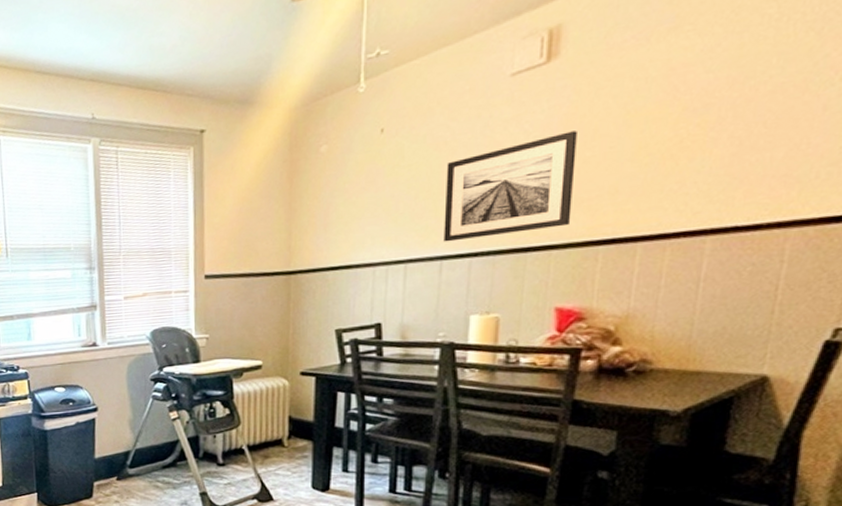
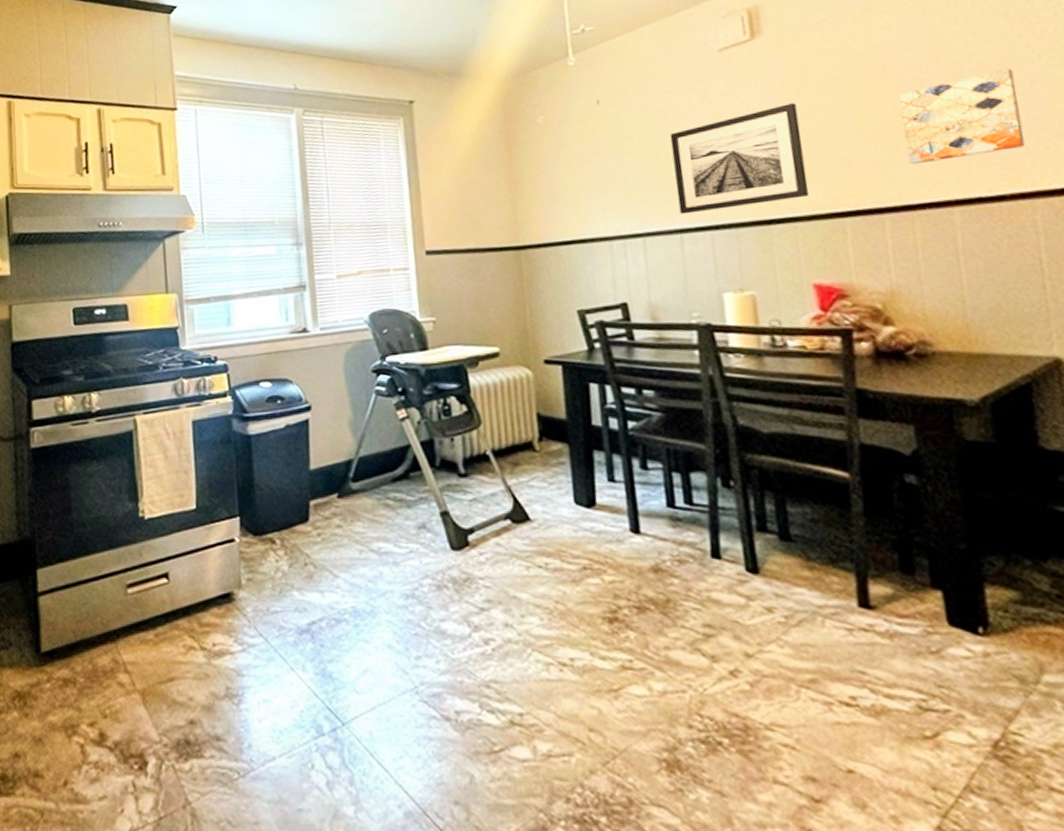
wall art: none [676,92,808,194] -> present [898,68,1025,165]

